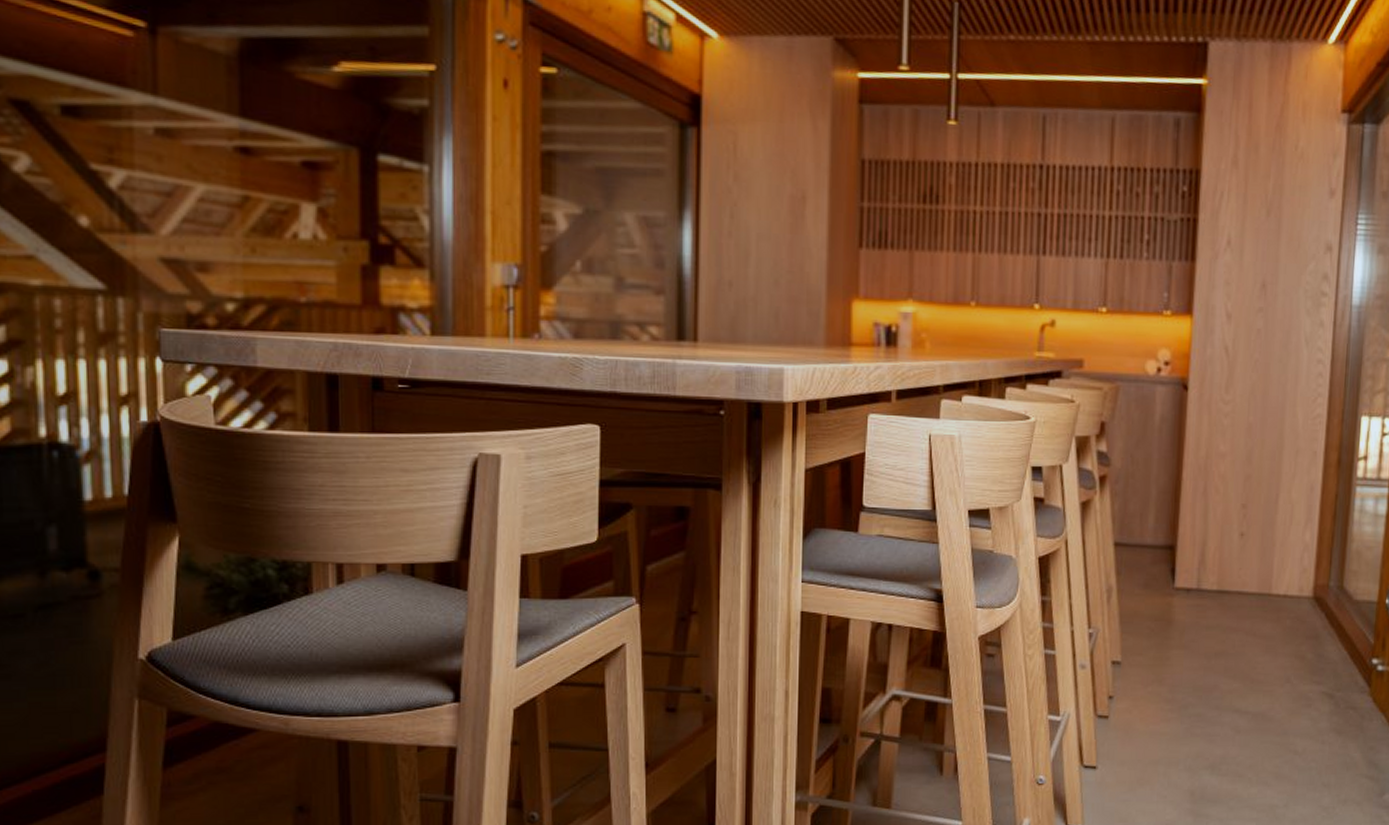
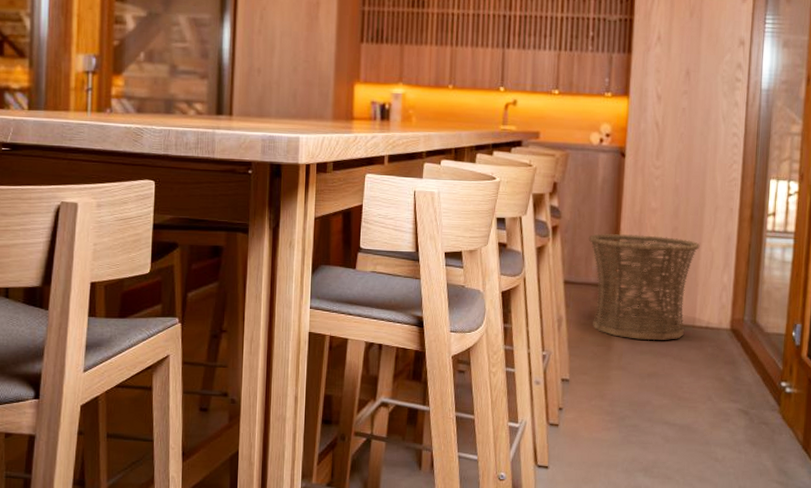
basket: none [1143,484,1278,613] -> present [588,234,700,341]

